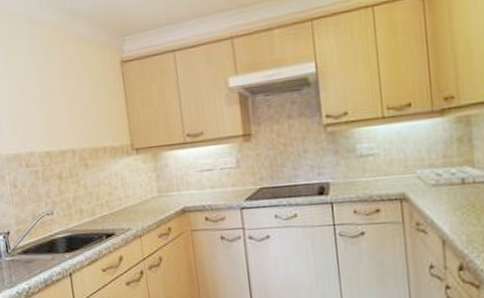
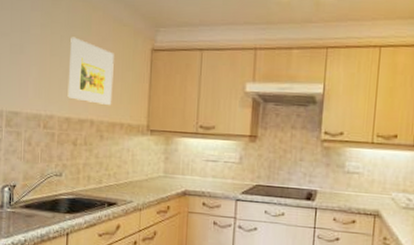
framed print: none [36,65,90,132] -> present [67,37,114,105]

